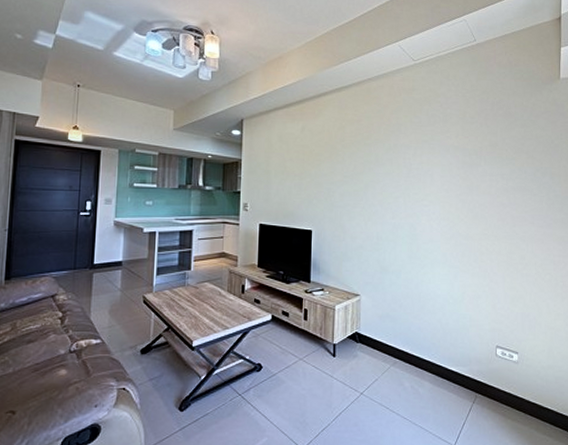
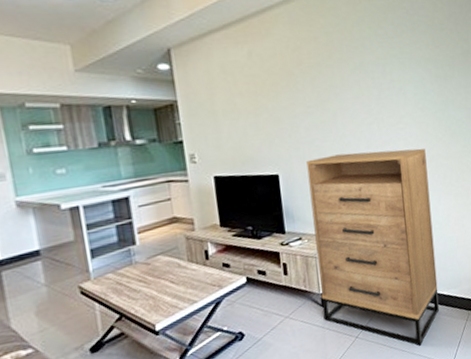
dresser: none [333,220,446,417] -> present [306,148,440,346]

